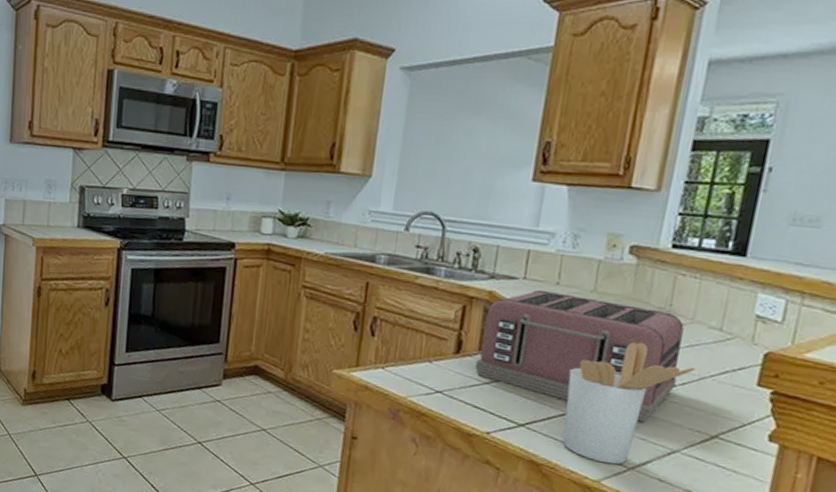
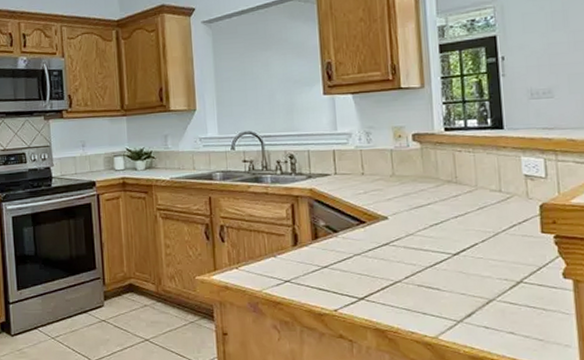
toaster: present [475,289,684,422] -> none [312,181,478,279]
utensil holder: present [562,342,696,465] -> none [389,212,489,321]

